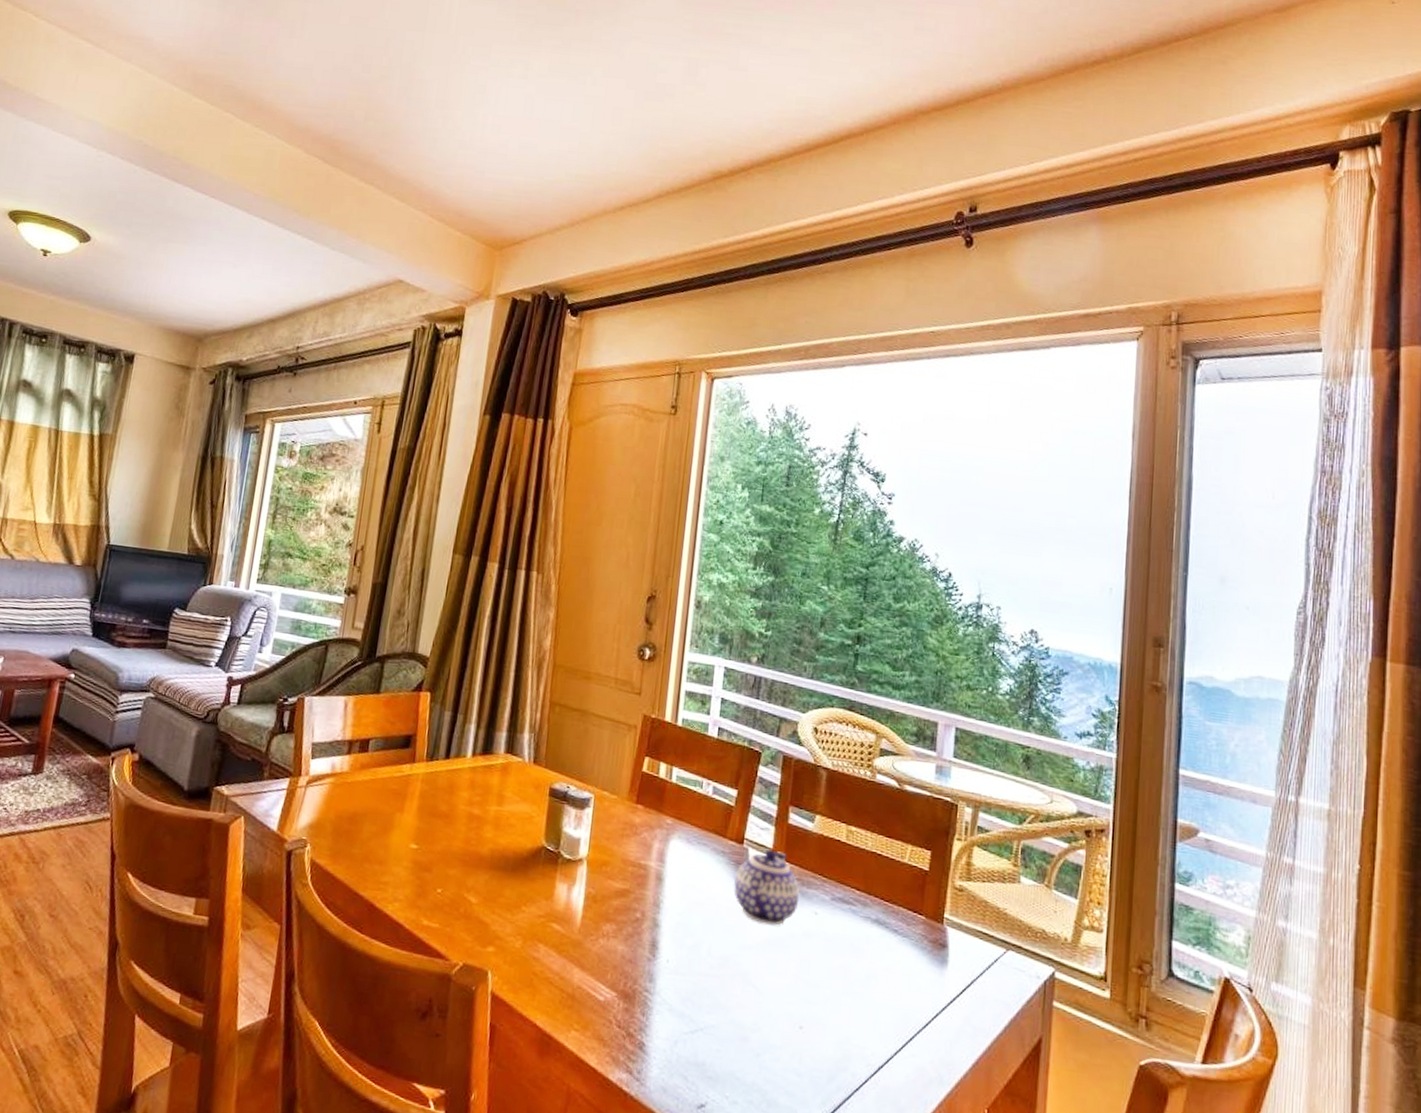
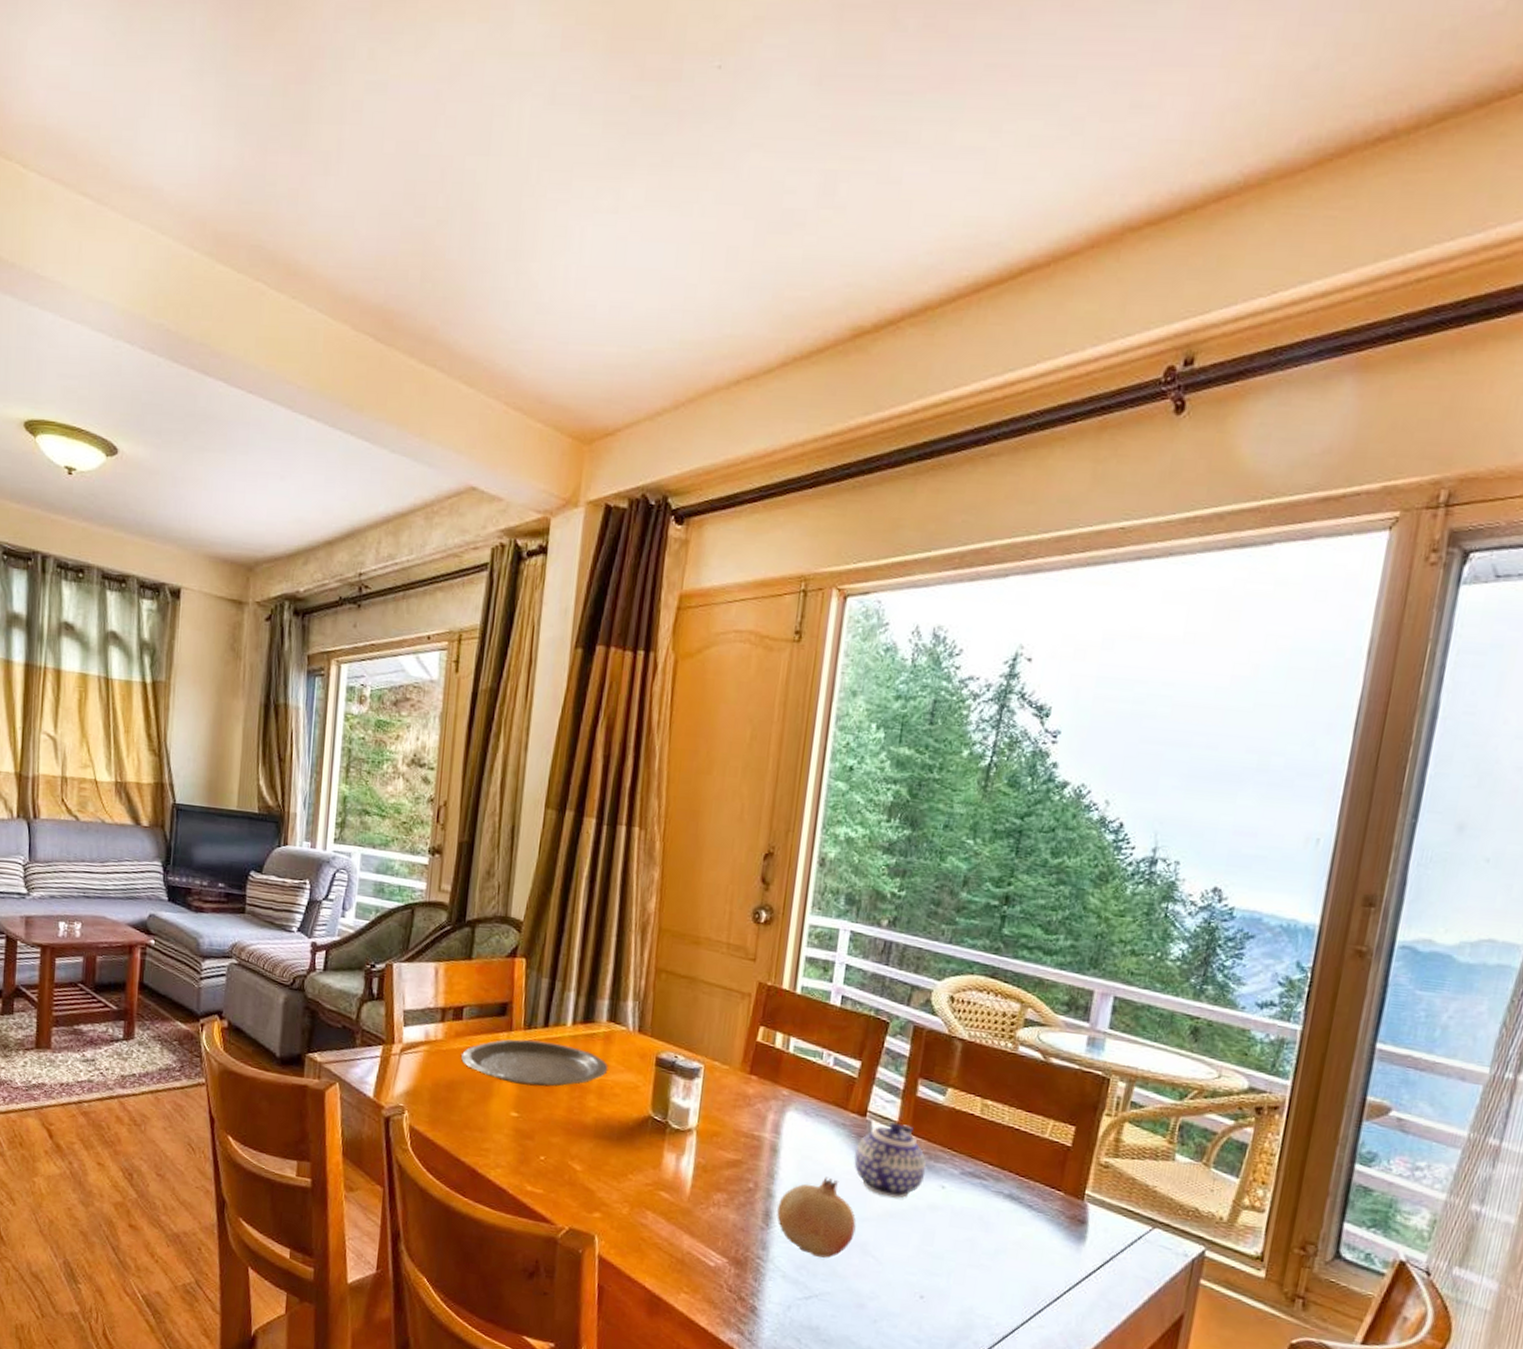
plate: none [365,771,505,818] -> present [461,1039,609,1087]
fruit: none [663,905,737,989] -> present [777,1176,856,1258]

